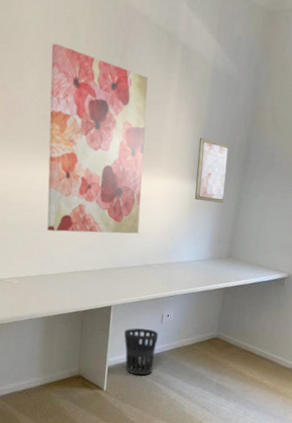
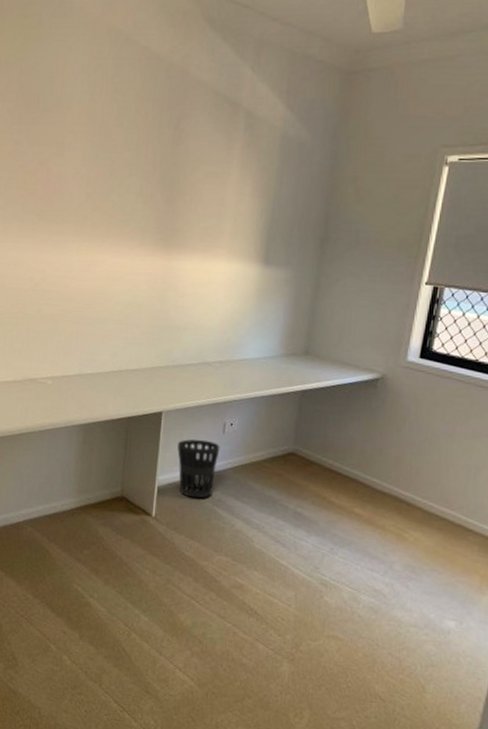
wall art: present [47,43,148,234] -> none [87,115,206,326]
wall art: present [195,137,229,204] -> none [263,214,303,289]

